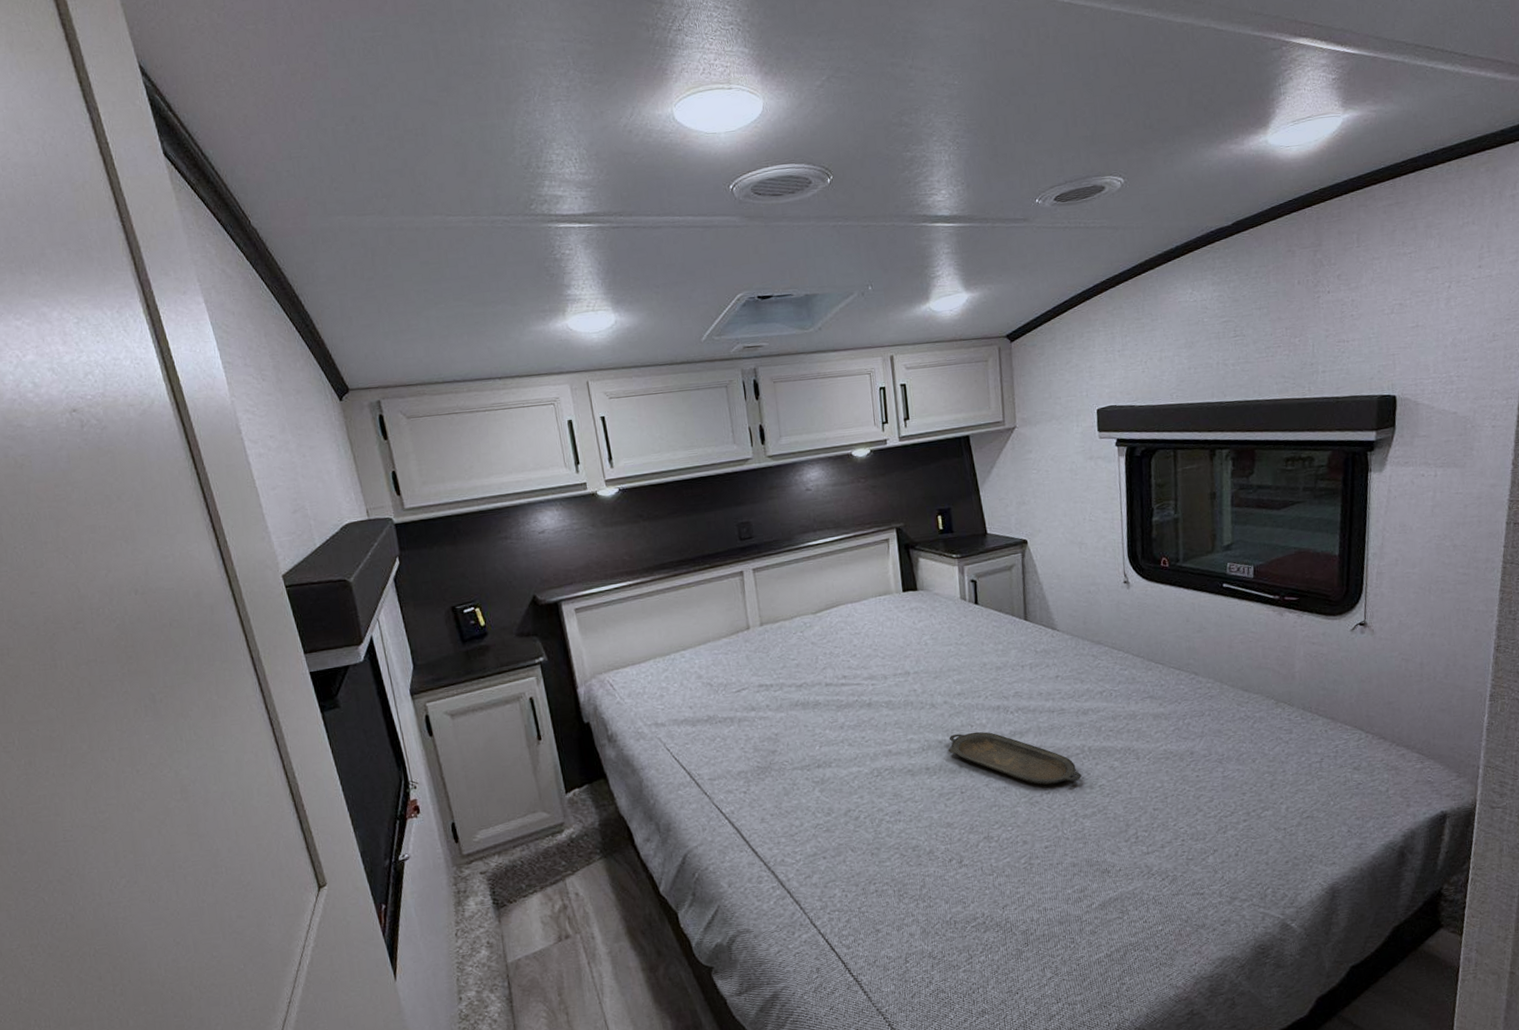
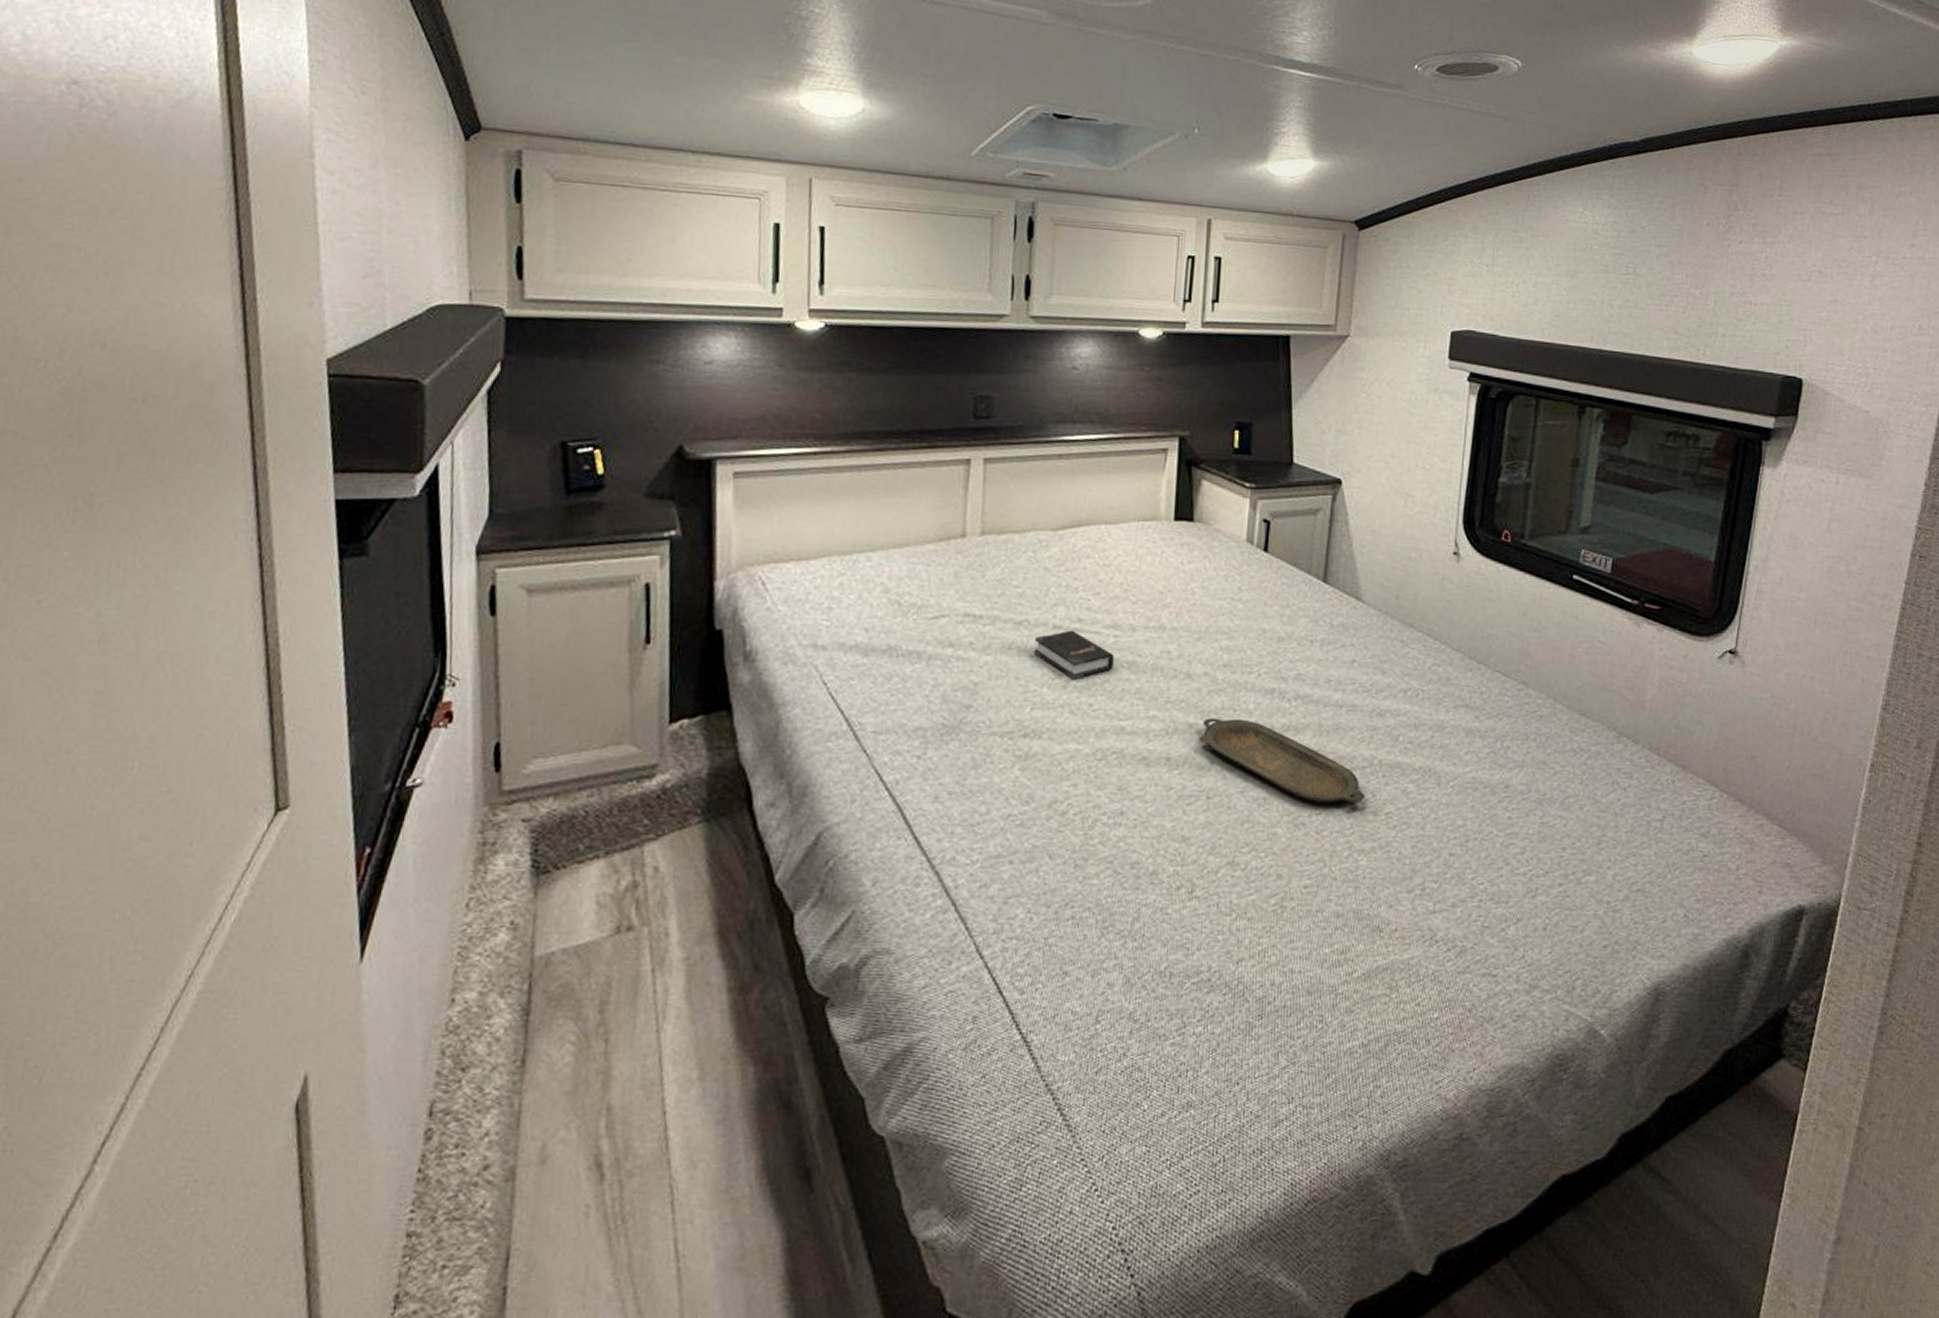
hardback book: none [814,685,875,721] -> present [1034,630,1114,680]

